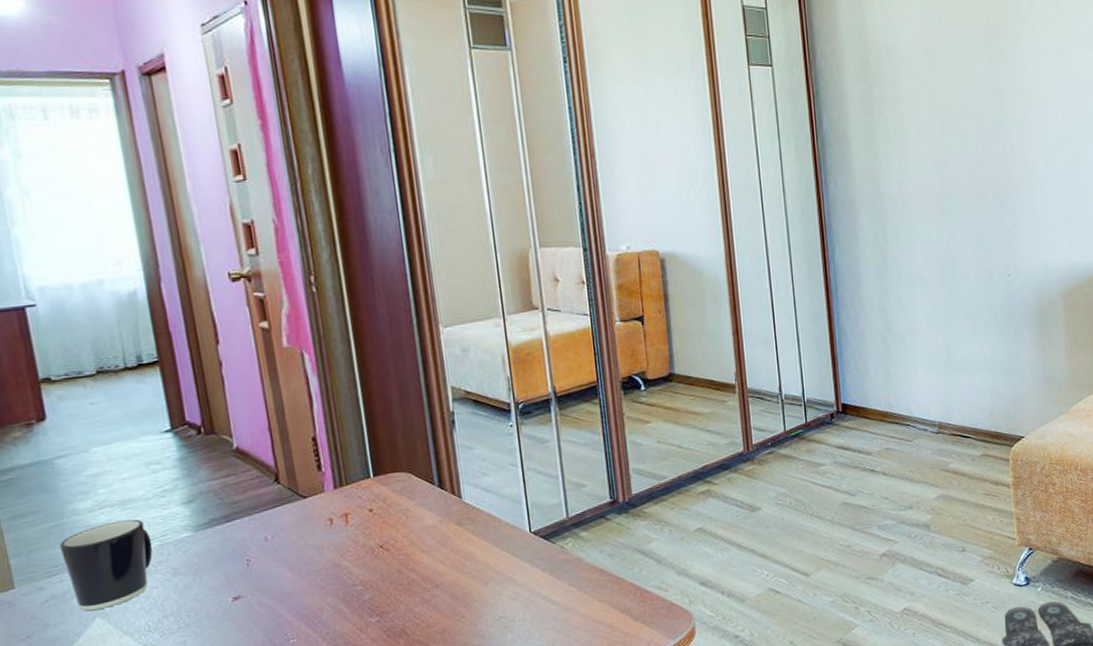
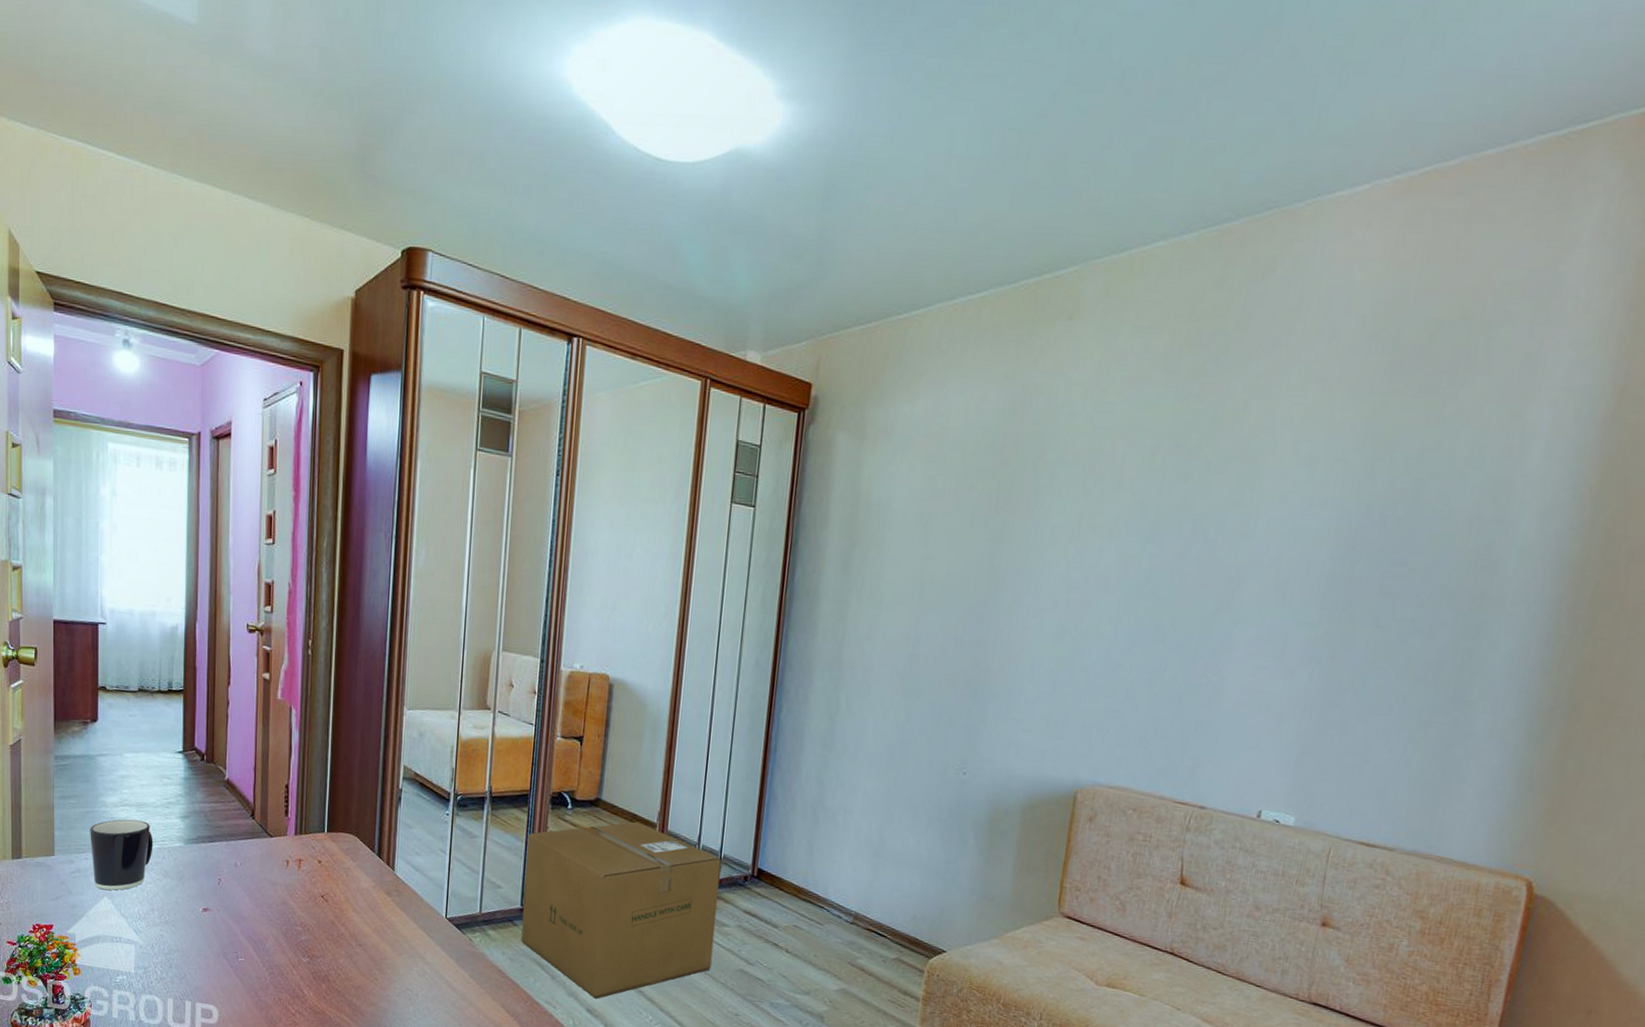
box: none [604,387,816,570] -> present [521,821,721,999]

